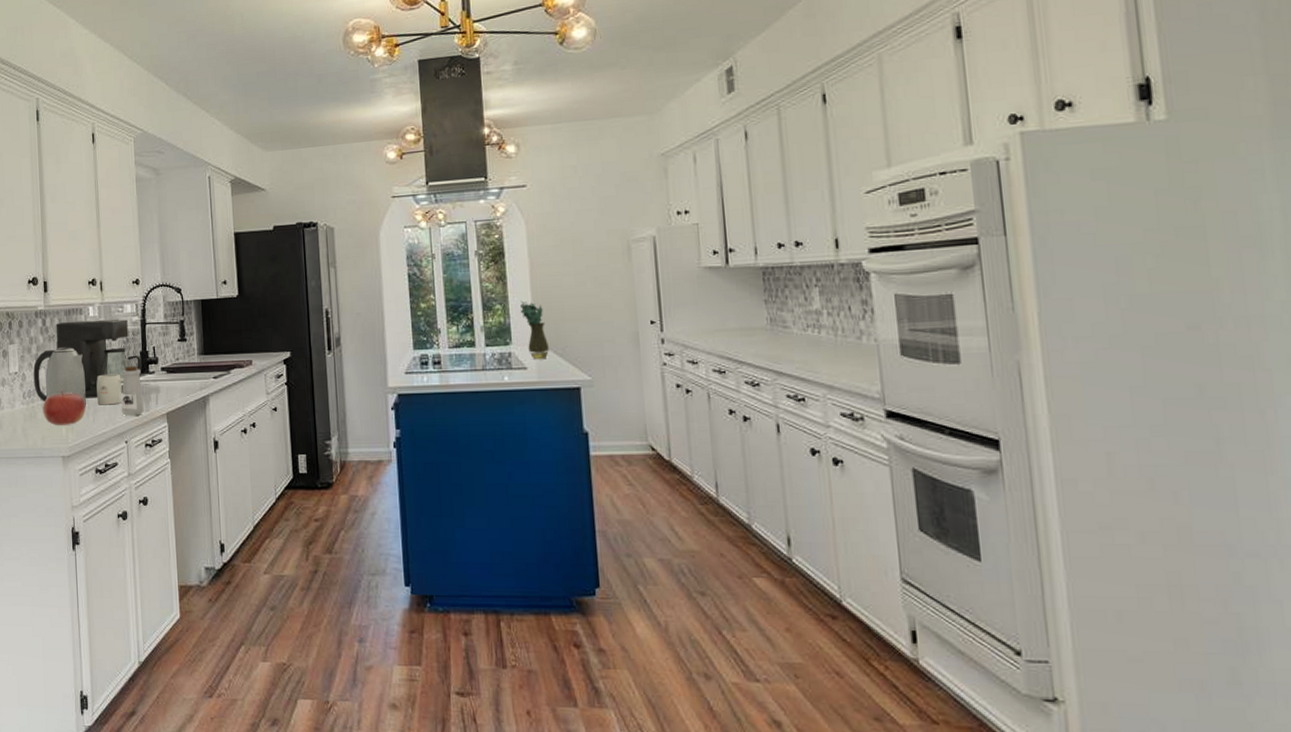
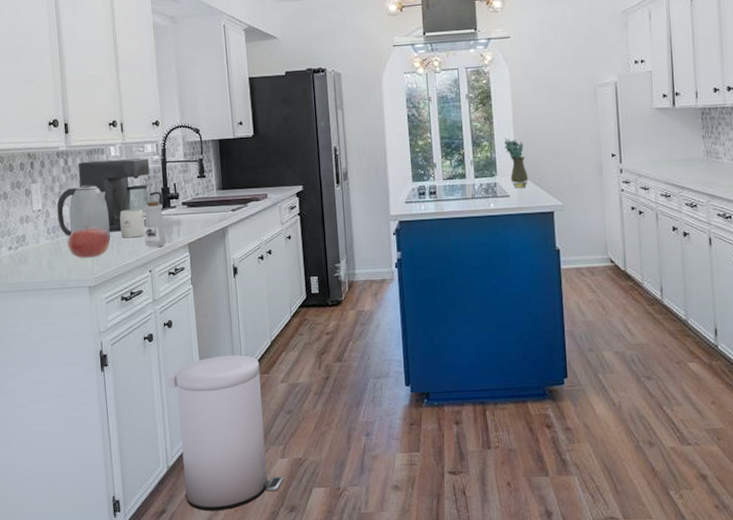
pedal bin: none [141,539,266,718] -> present [167,355,284,511]

